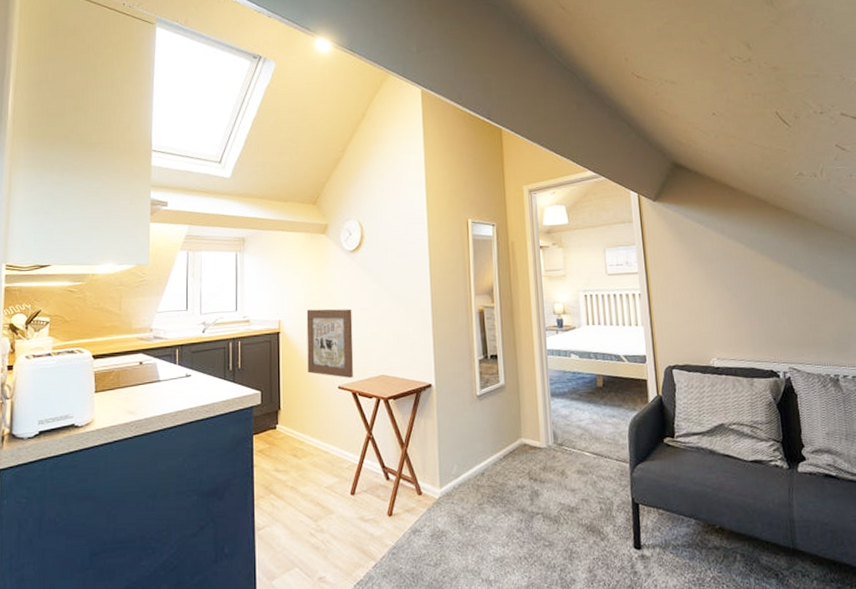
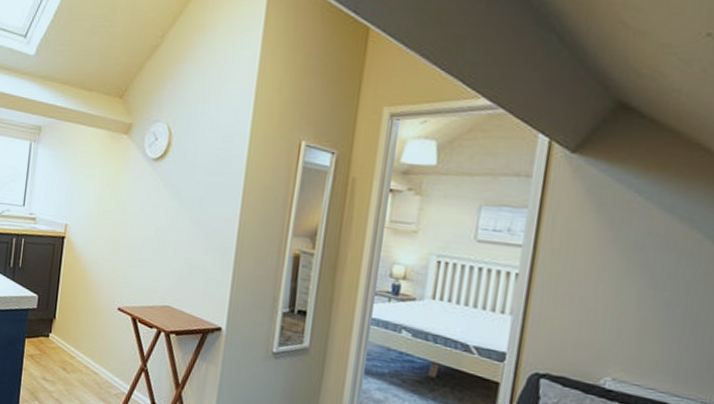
wall art: present [306,309,354,378] -> none [88,218,145,302]

